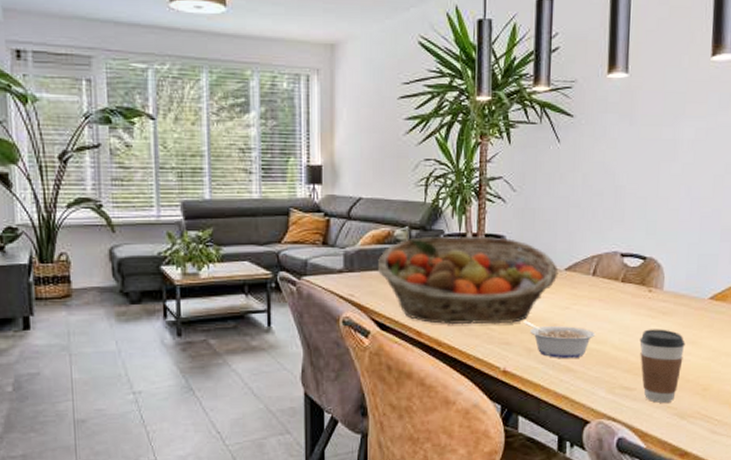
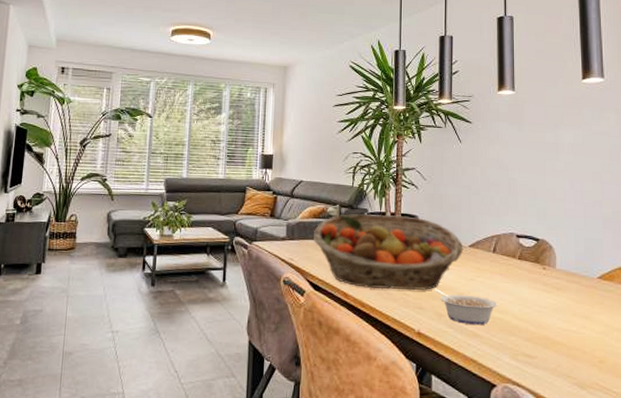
coffee cup: present [639,329,686,403] -> none [538,302,579,372]

